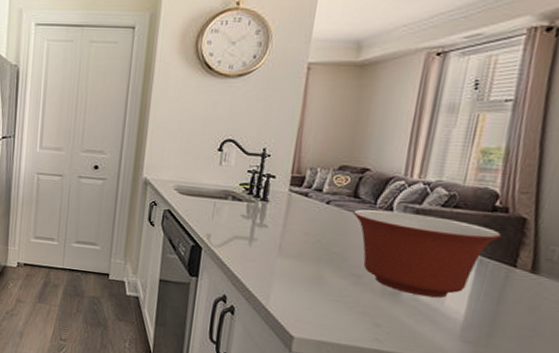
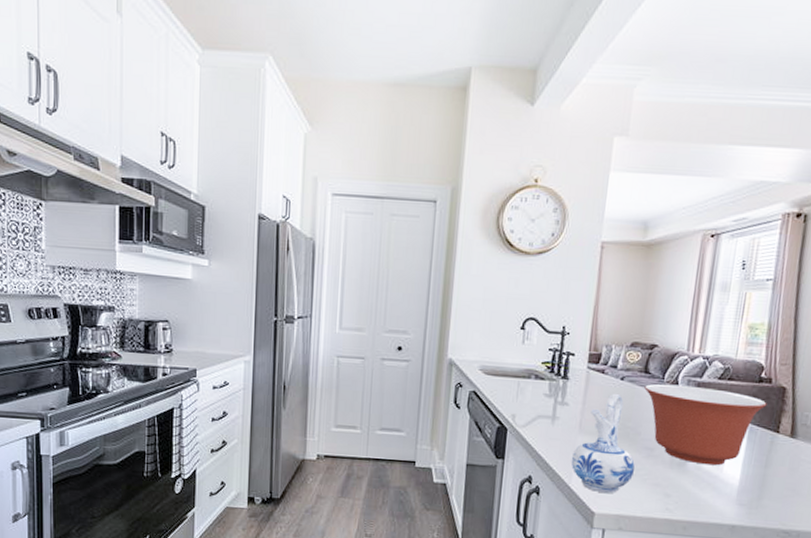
ceramic pitcher: none [269,217,340,319] -> present [571,393,635,494]

